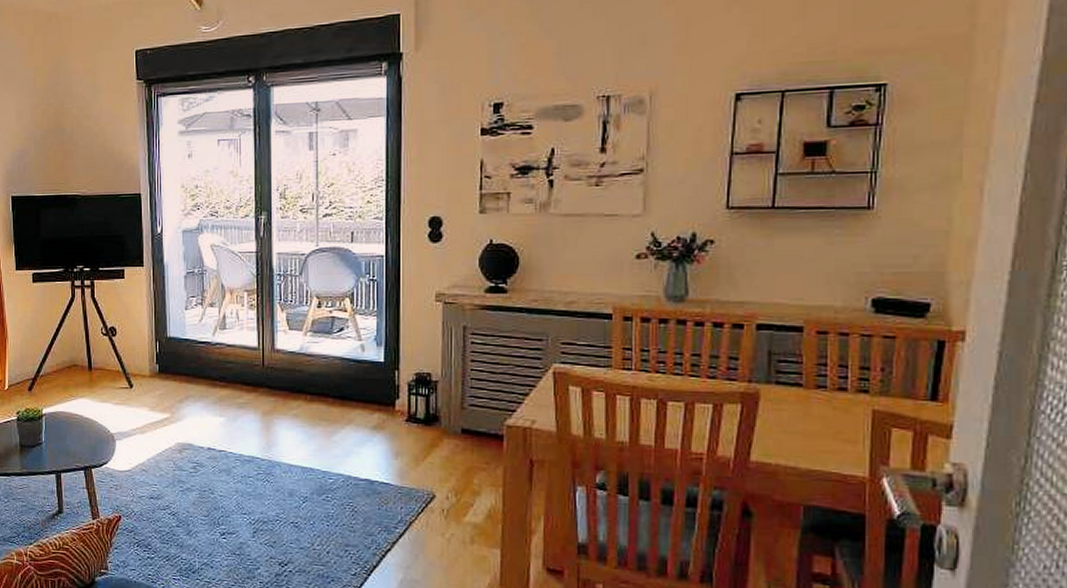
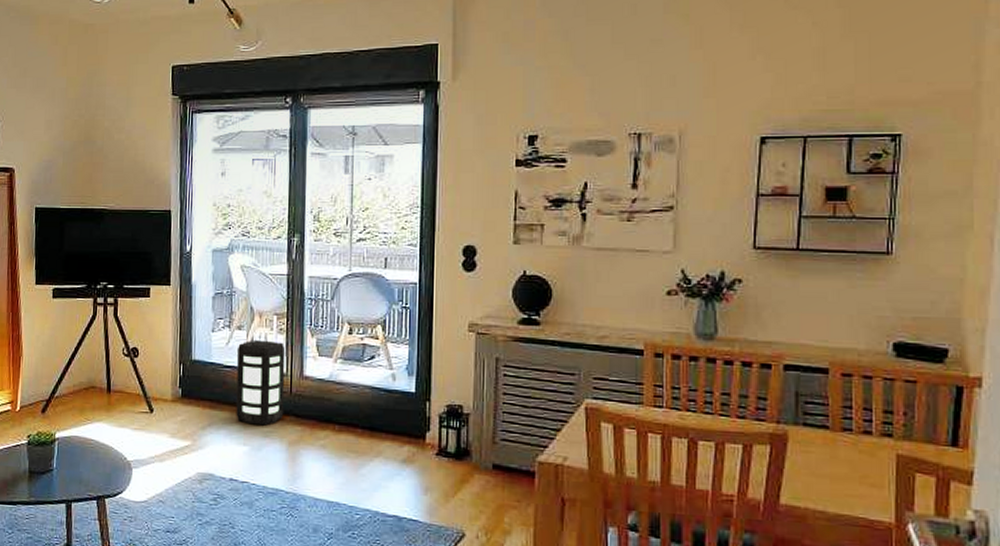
lantern: none [211,316,257,397] -> present [236,339,286,426]

